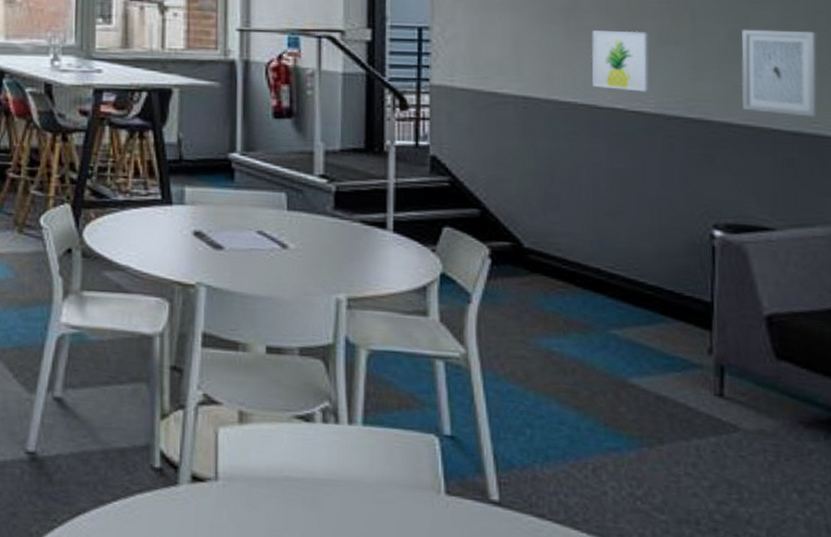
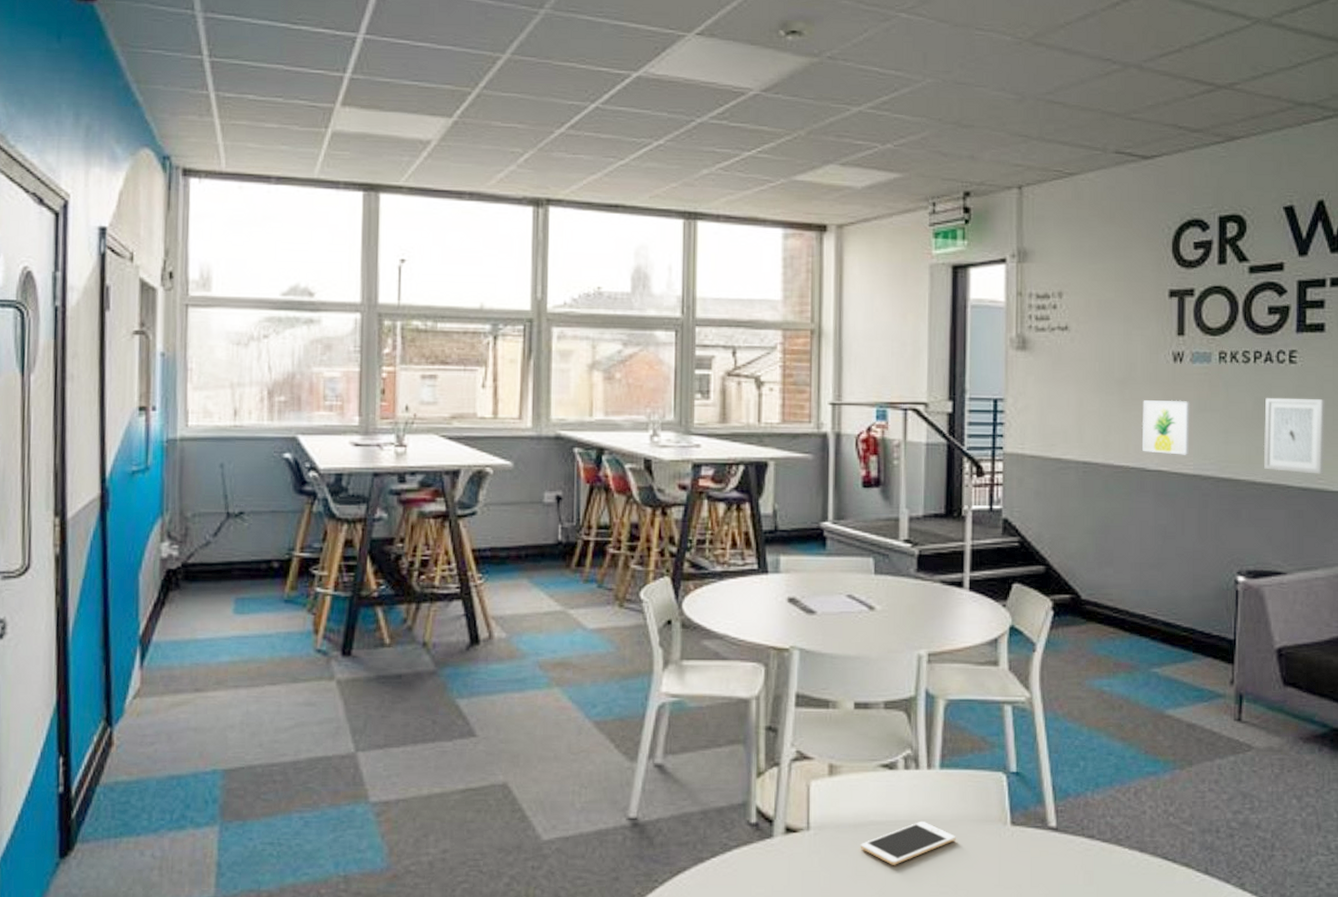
cell phone: none [273,481,382,528] -> present [860,821,956,865]

